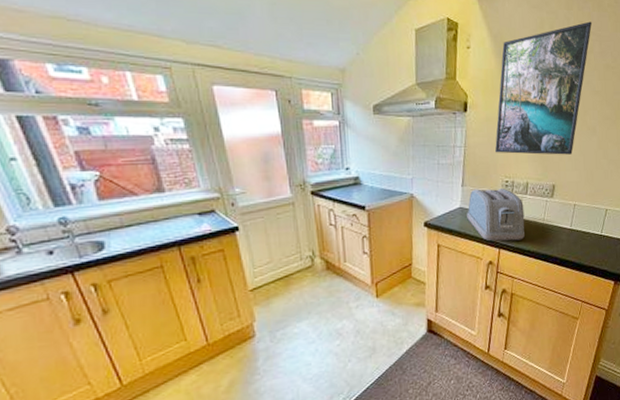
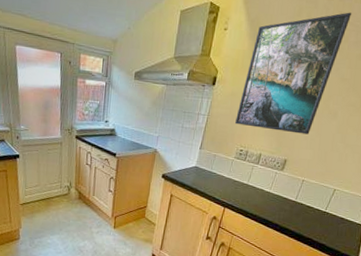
toaster: present [467,189,525,242] -> none [200,153,254,204]

